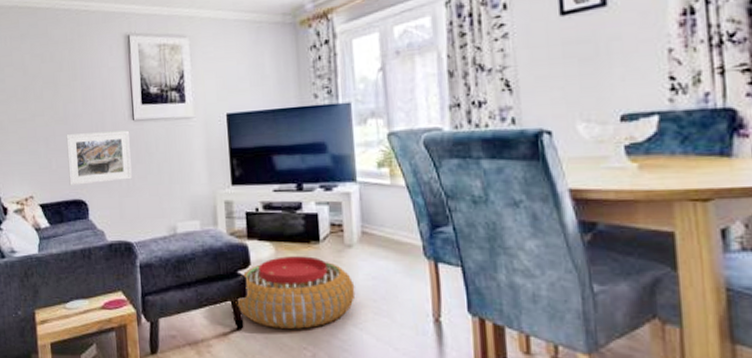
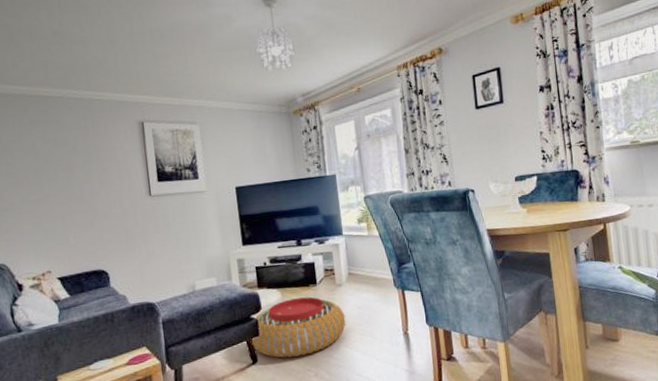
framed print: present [66,130,132,185] -> none [83,205,152,258]

